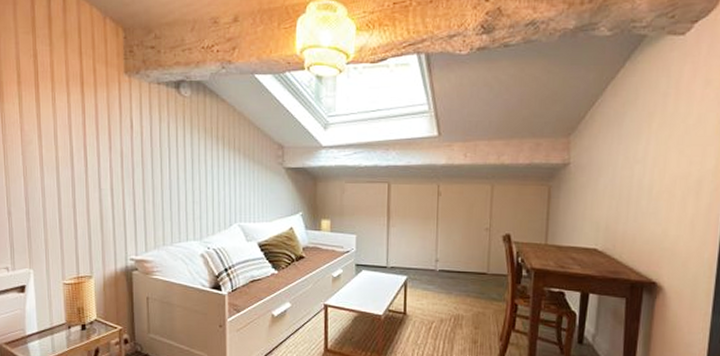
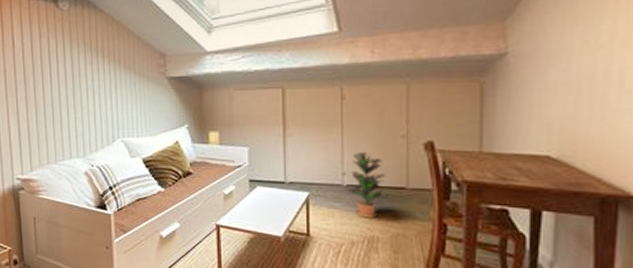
potted plant: none [437,242,473,299] -> present [345,152,389,218]

